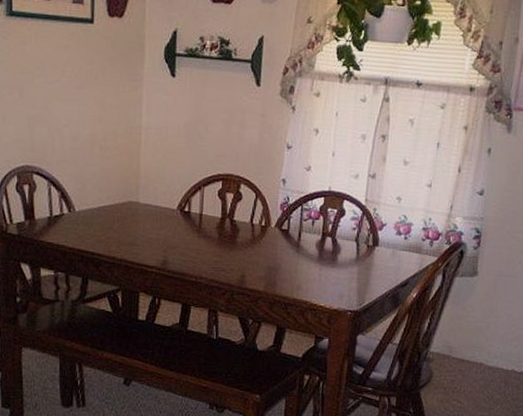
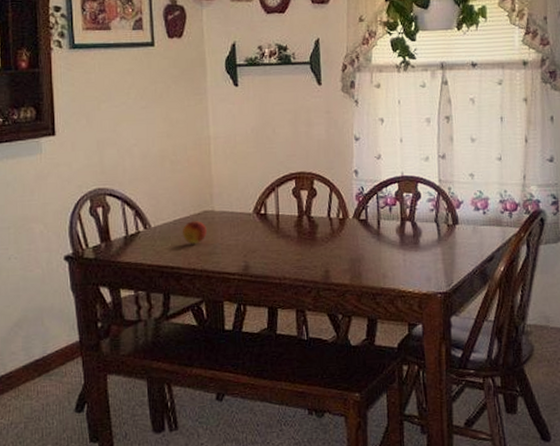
fruit: none [105,210,130,234] -> present [182,221,207,245]

